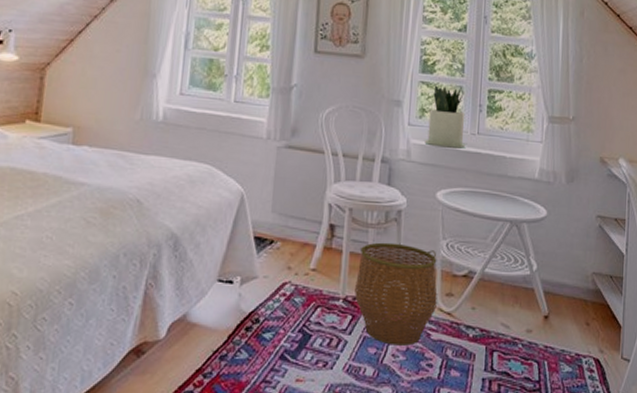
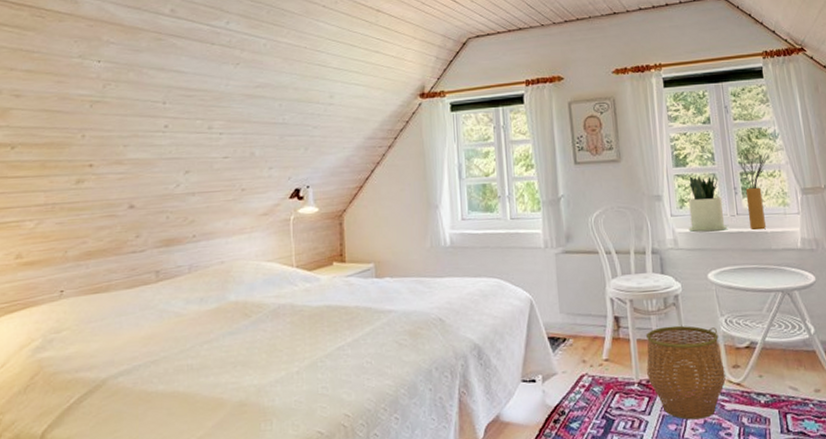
vase: none [489,69,521,154] -> present [740,153,769,231]

